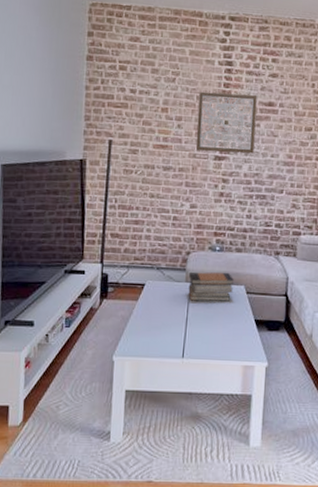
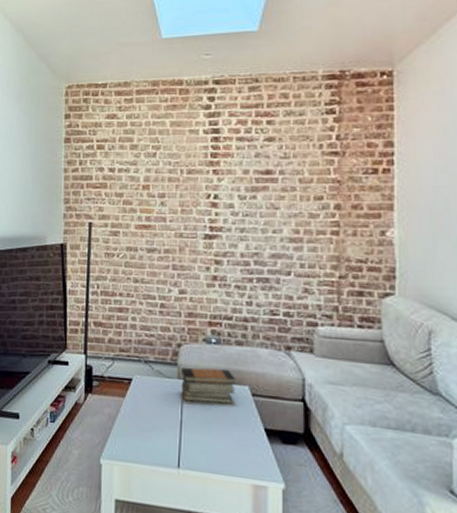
wall art: present [196,91,257,154] -> none [182,164,251,230]

